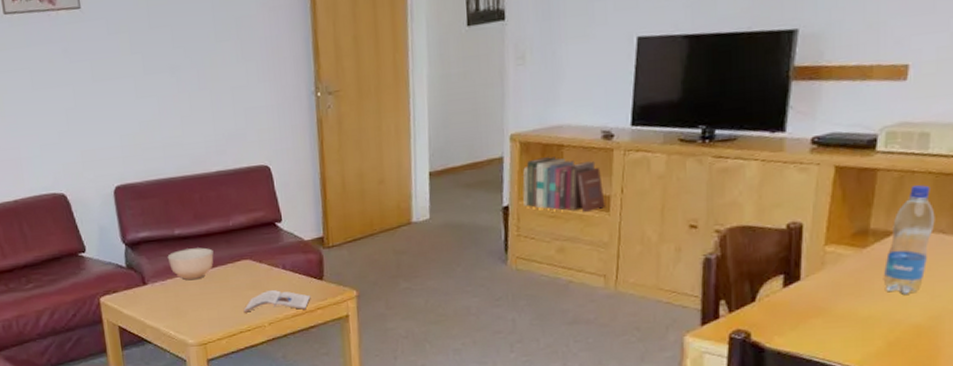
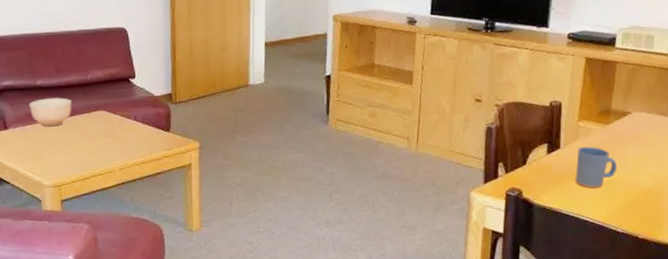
magazine: present [243,289,311,313] -> none [96,138,158,158]
books: present [523,156,605,213] -> none [342,36,409,85]
mug: none [820,275,876,327] -> present [575,146,617,188]
bottle: present [883,185,935,295] -> none [621,76,659,163]

